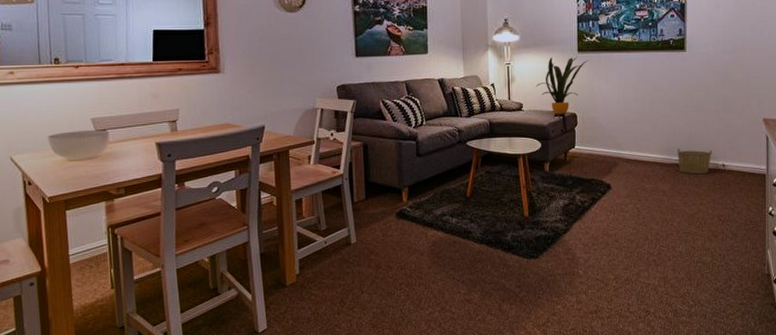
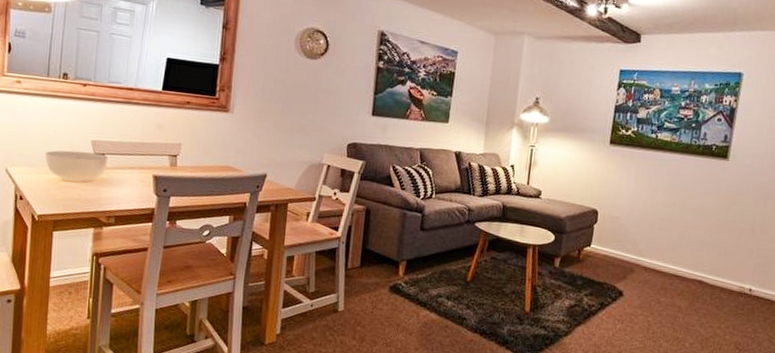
house plant: present [535,57,589,133] -> none [558,146,620,229]
basket: present [678,148,712,175] -> none [700,263,740,297]

